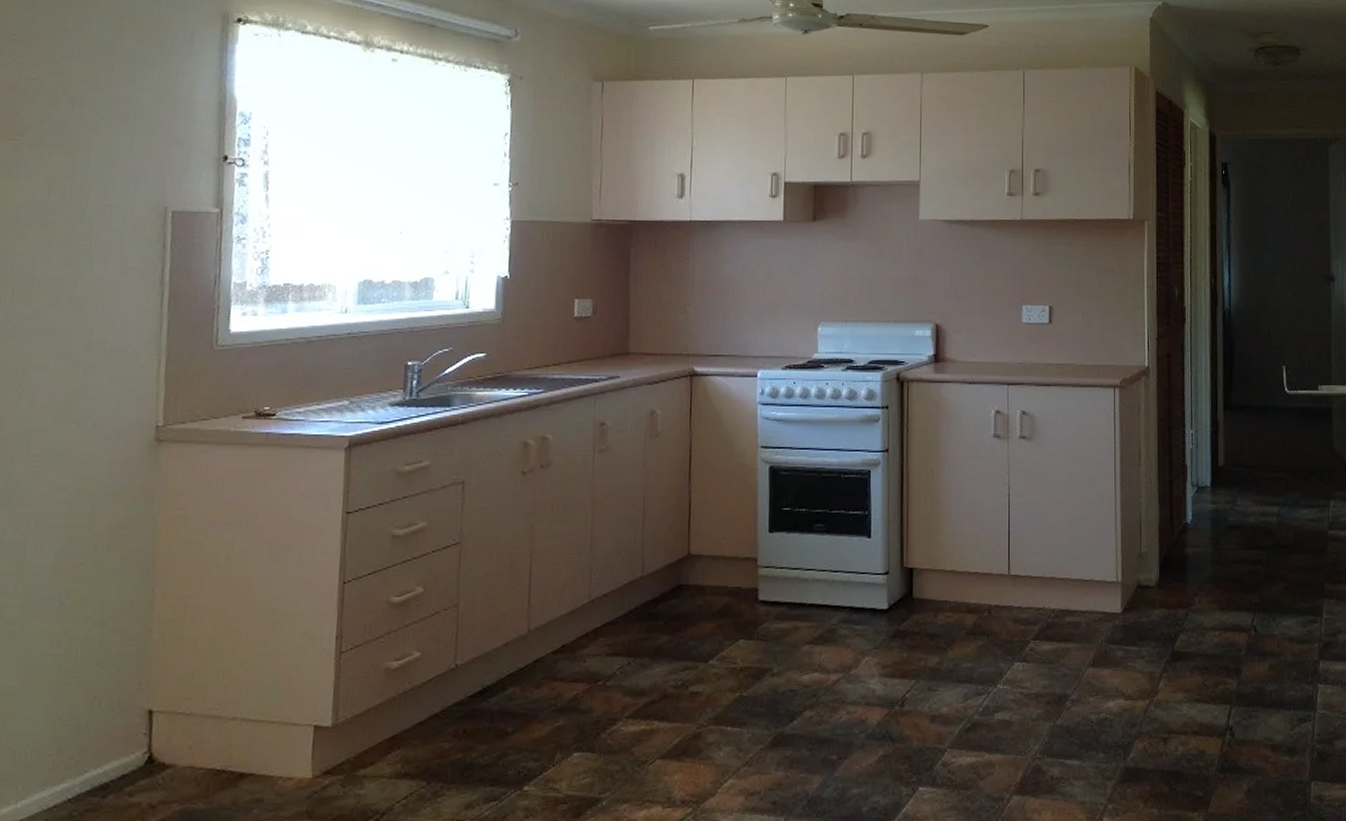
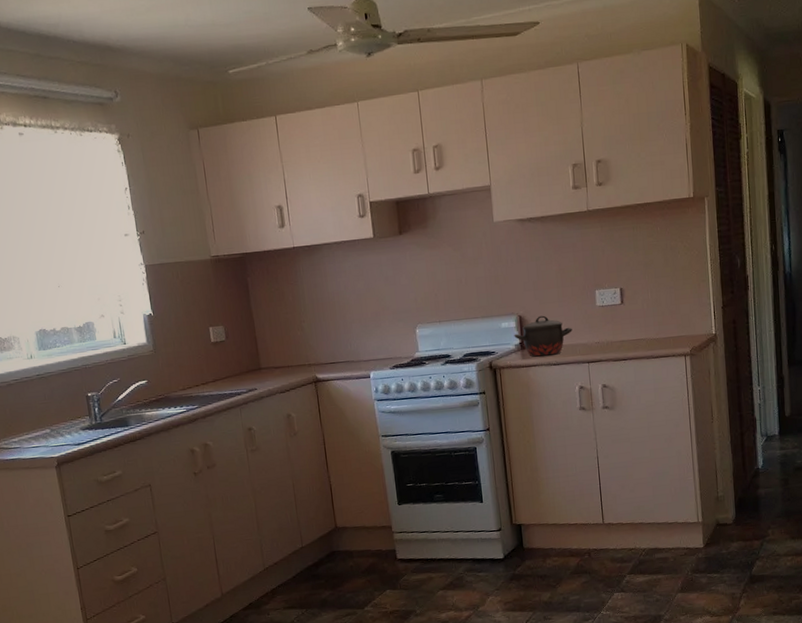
cooking pot: none [928,326,993,373] -> present [514,315,572,358]

